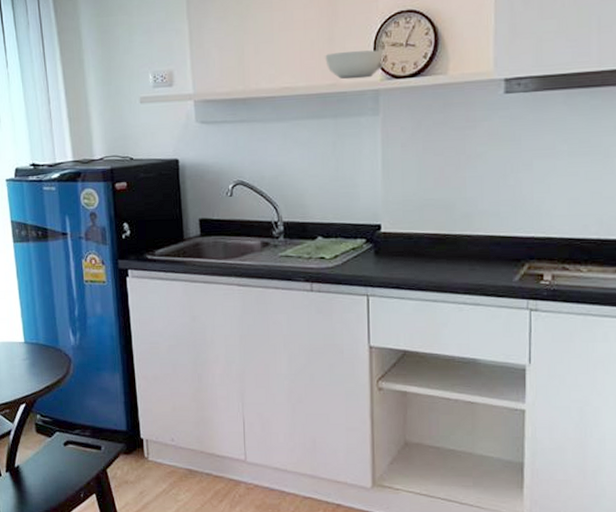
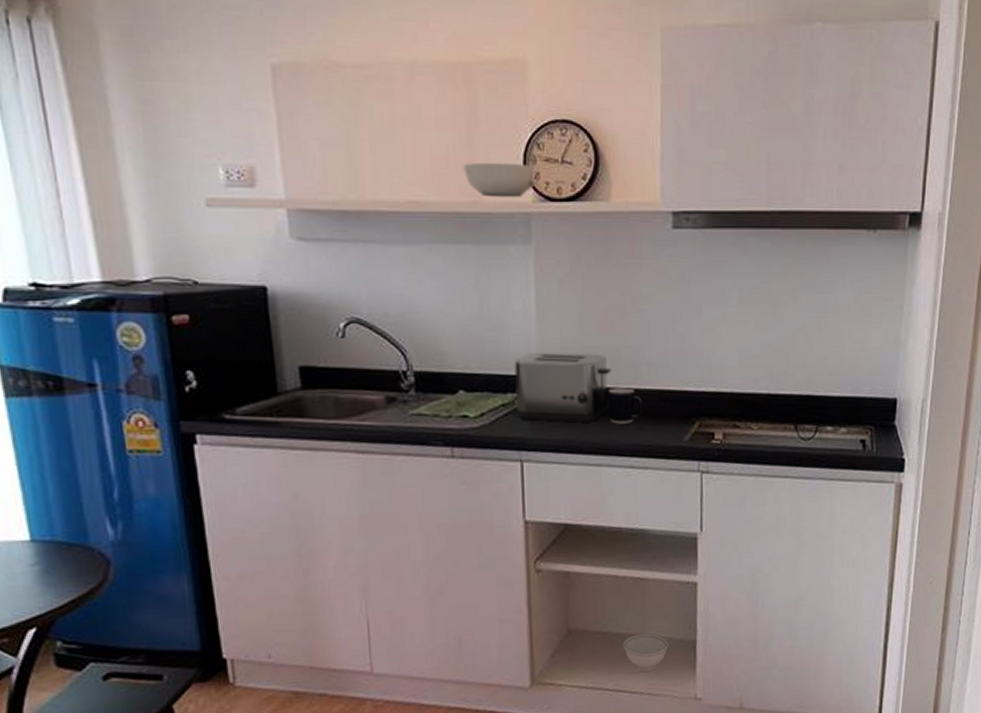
toaster: none [363,204,447,265] -> present [514,352,611,424]
mug: none [443,234,476,266] -> present [607,388,644,424]
bowl: none [453,452,497,487] -> present [622,634,668,673]

